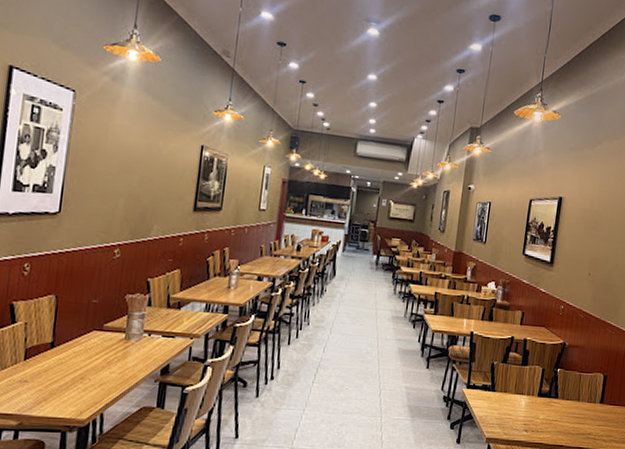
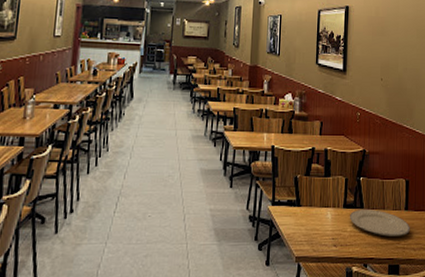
plate: none [543,399,603,428] -> present [350,209,410,236]

